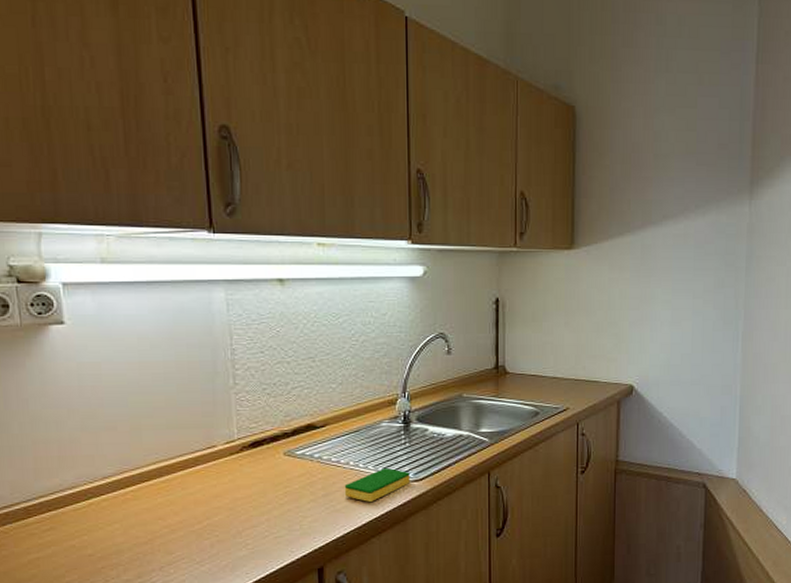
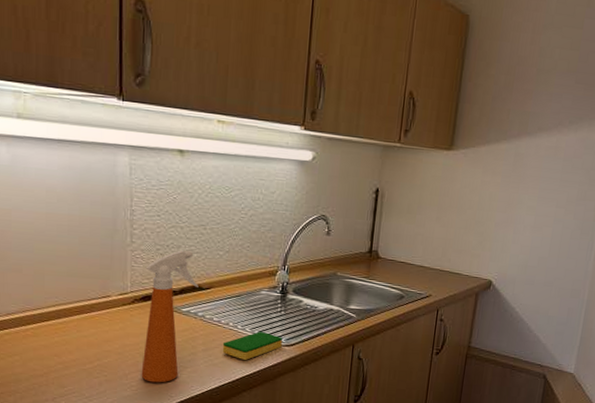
spray bottle: none [253,386,312,538] -> present [141,250,199,383]

